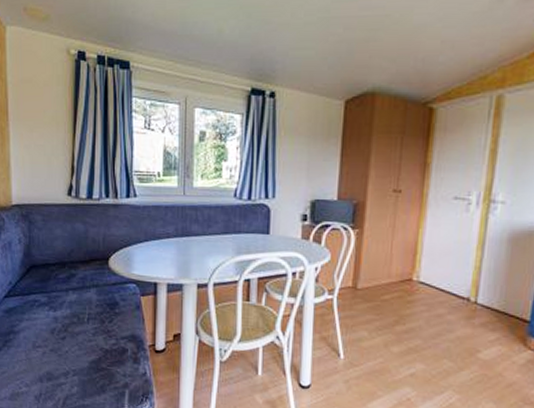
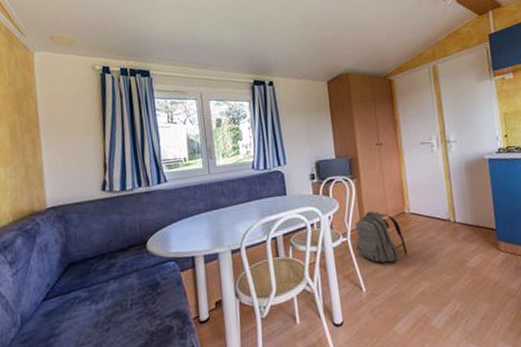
backpack: none [341,269,405,334] -> present [355,210,408,263]

